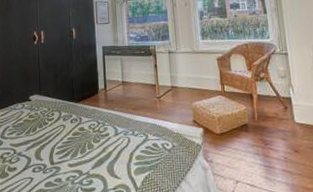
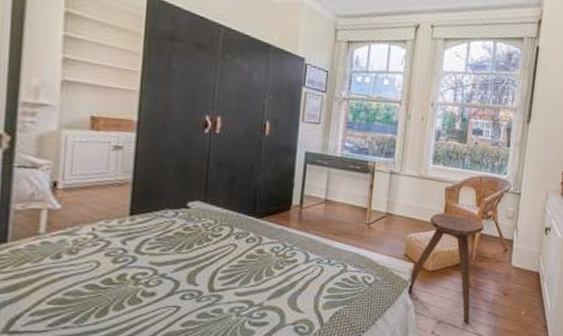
stool: none [201,79,267,183] -> present [406,213,485,324]

